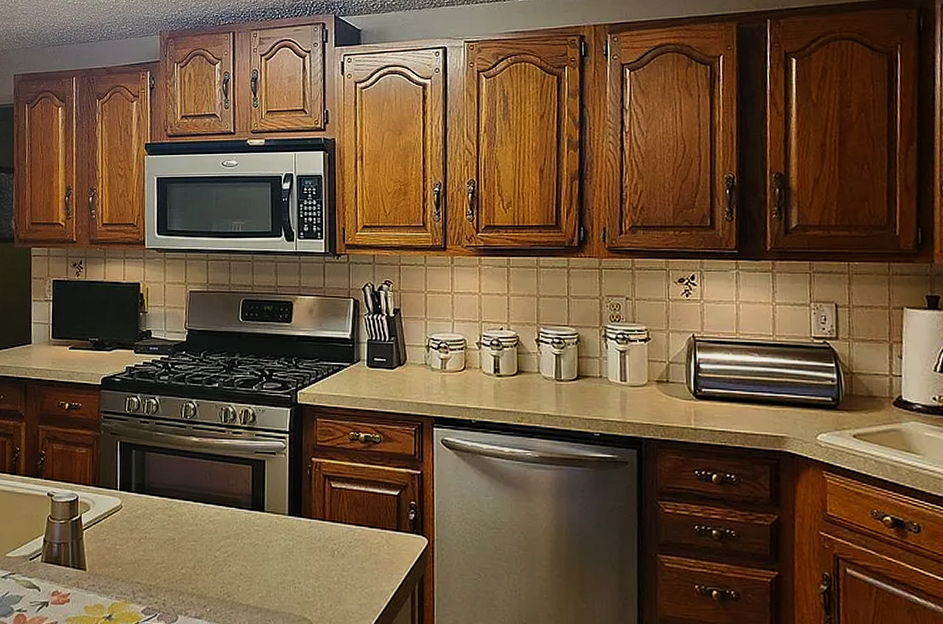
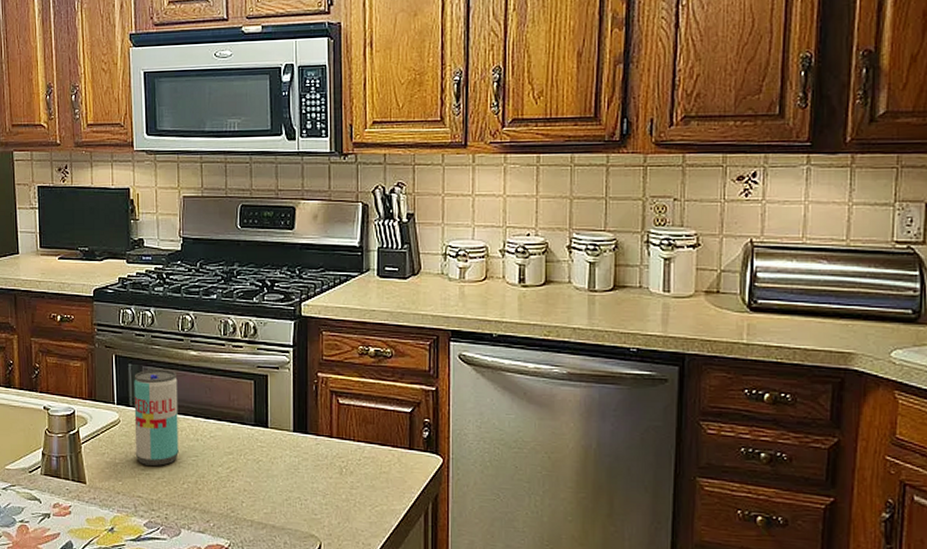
beverage can: none [135,455,179,551] -> present [134,369,179,466]

